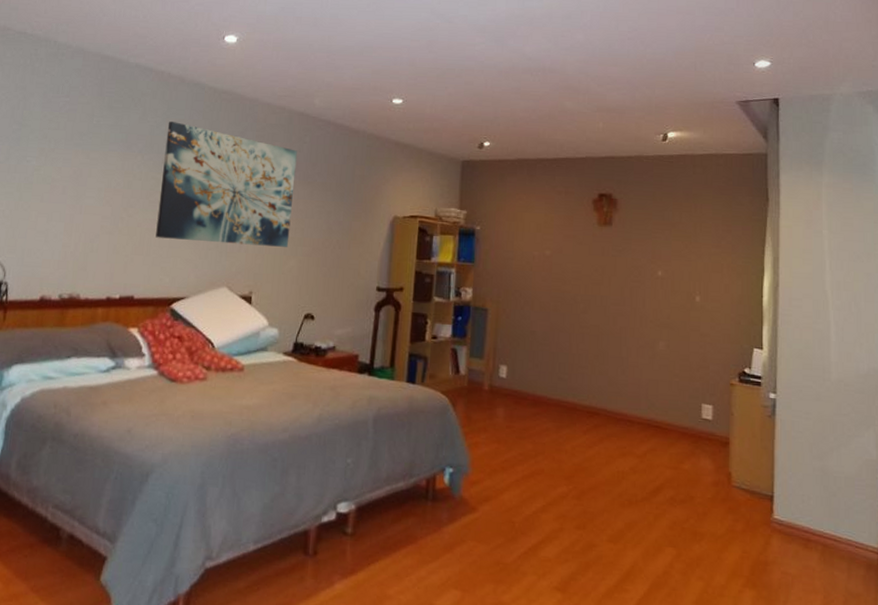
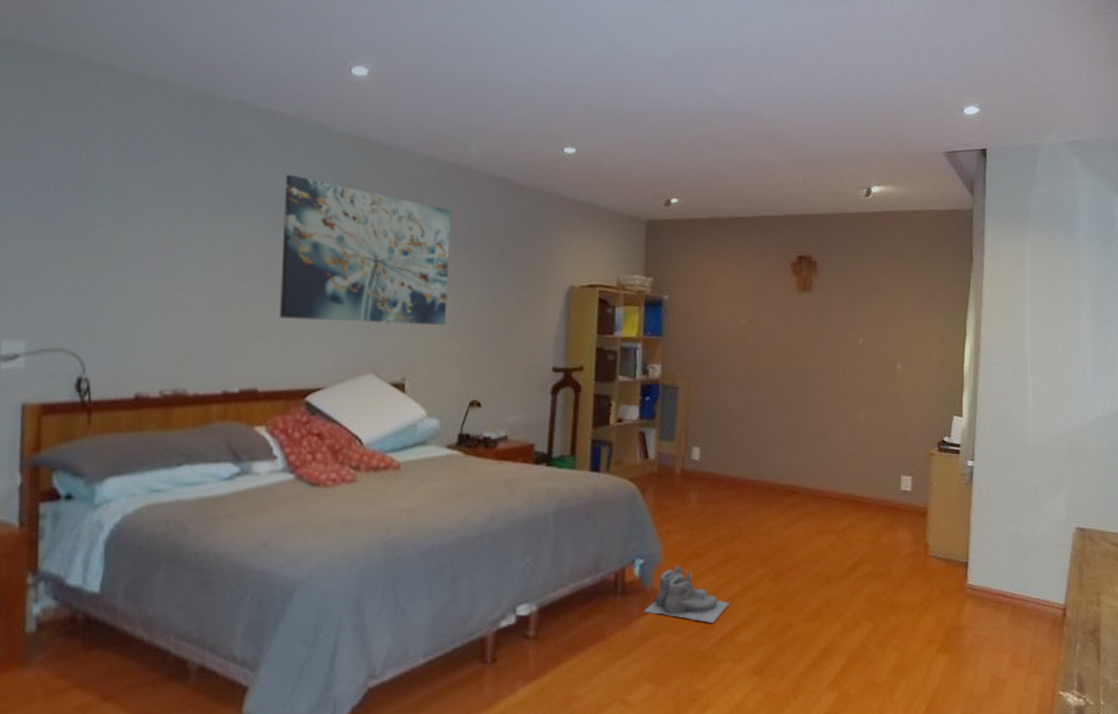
boots: none [451,476,534,536] -> present [643,565,730,623]

